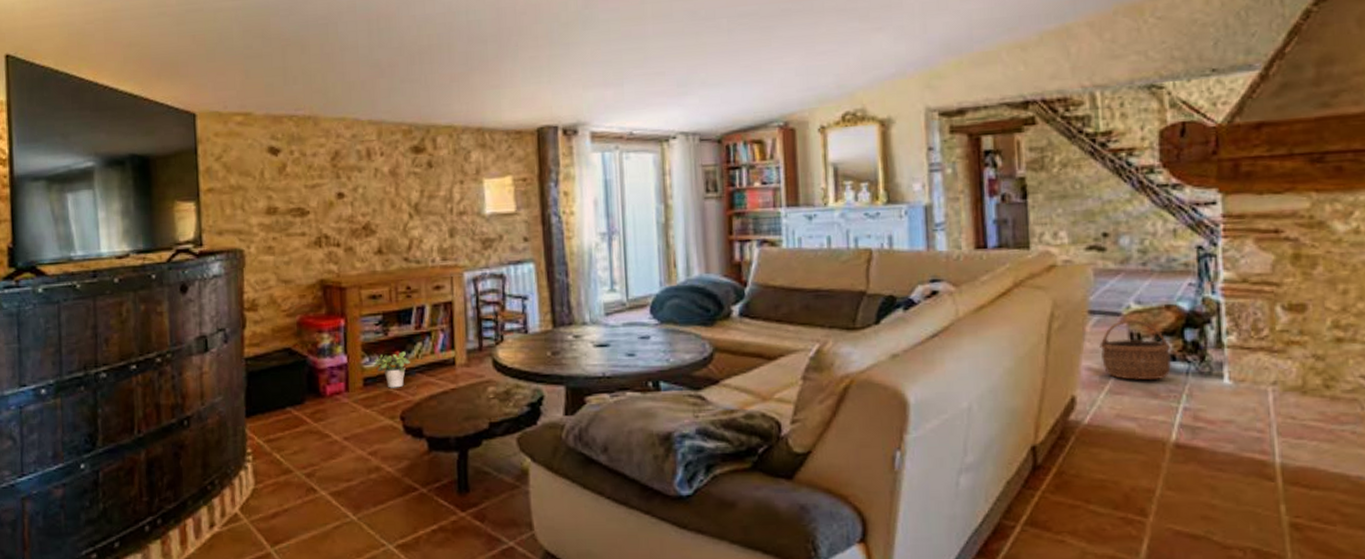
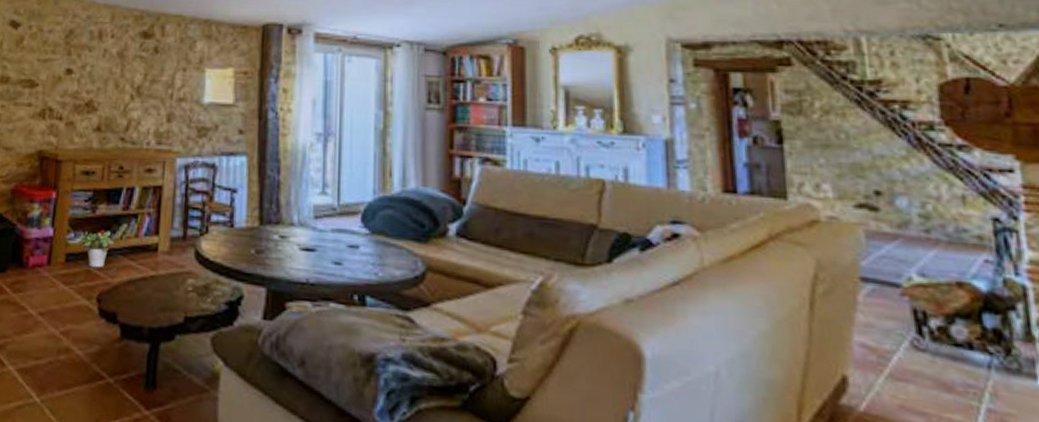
wicker basket: present [1099,320,1172,380] -> none [875,293,968,370]

